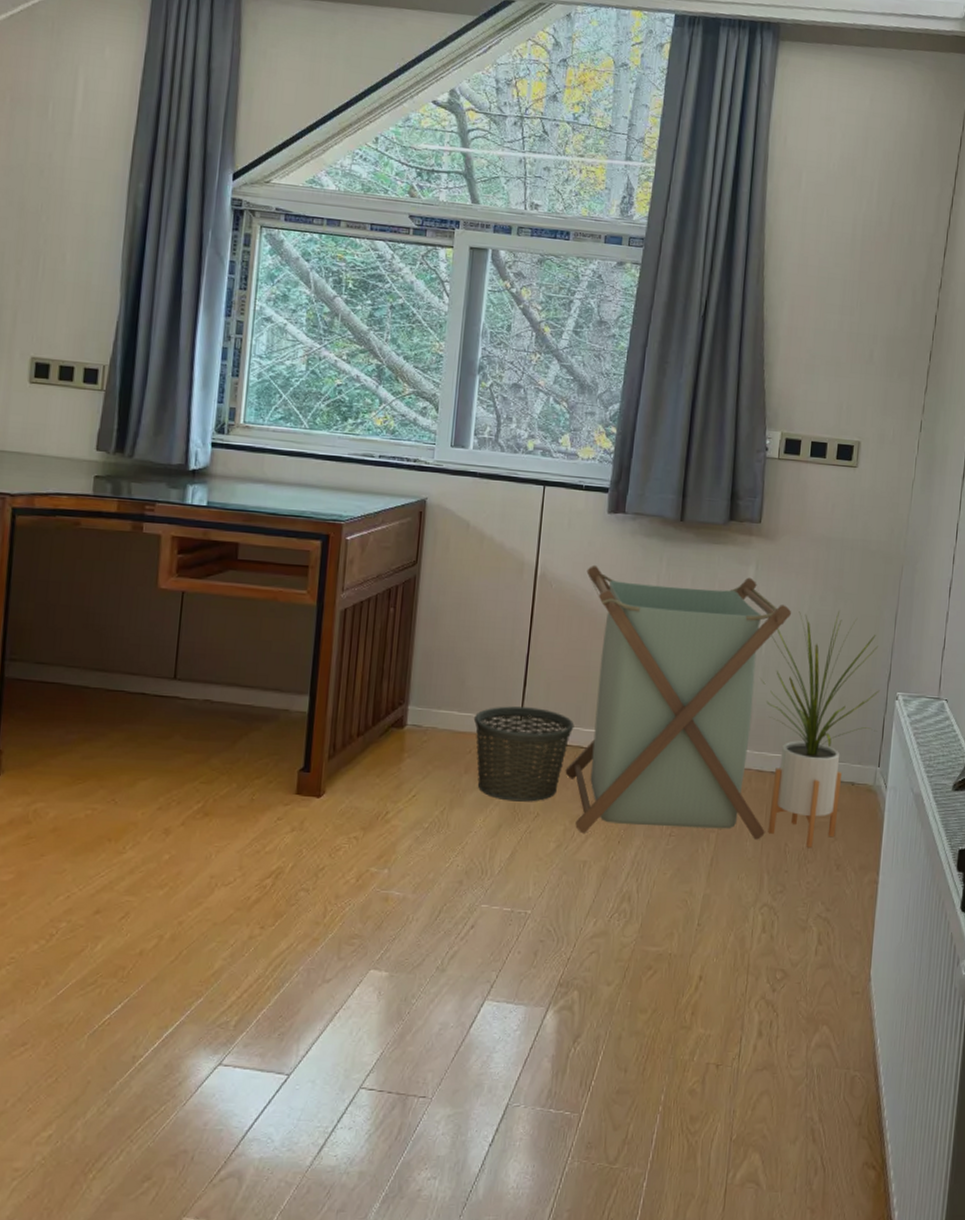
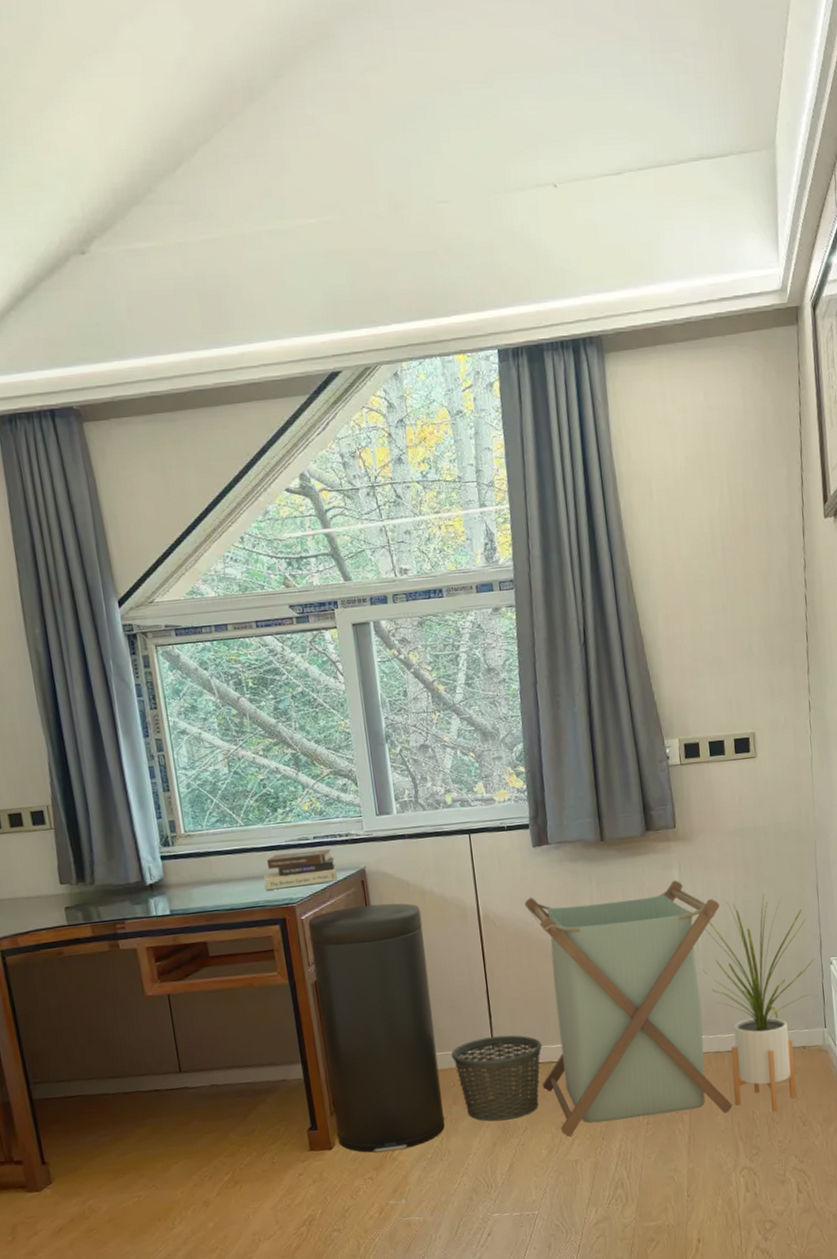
books: none [315,465,397,506] -> present [263,849,338,891]
pedal bin: none [329,536,476,813] -> present [308,903,445,1154]

